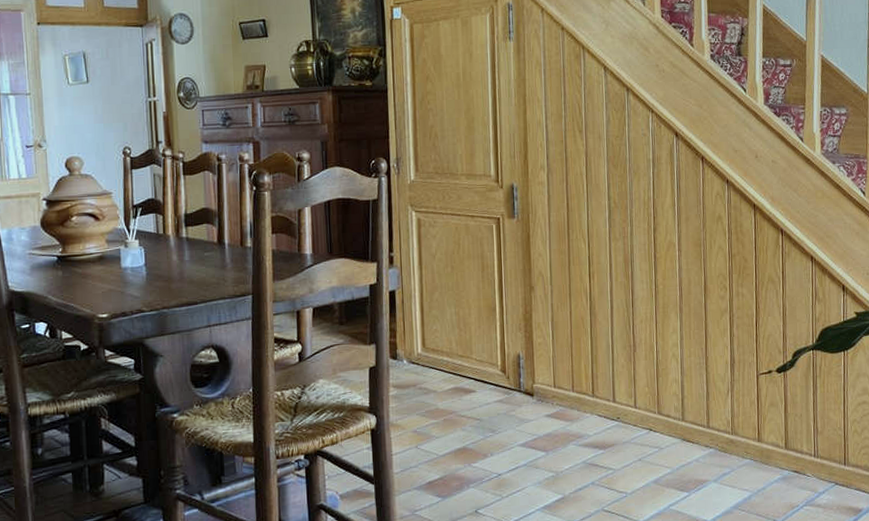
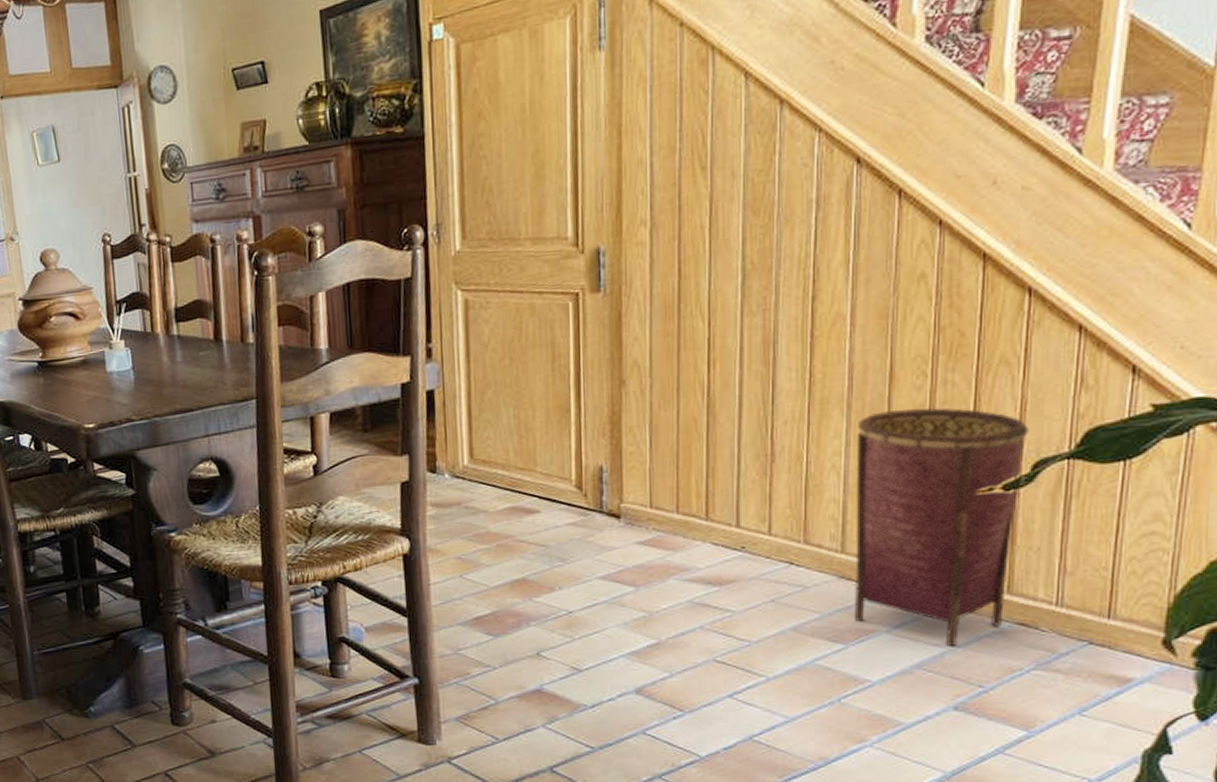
woven basket: none [687,312,789,491] -> present [853,408,1029,647]

